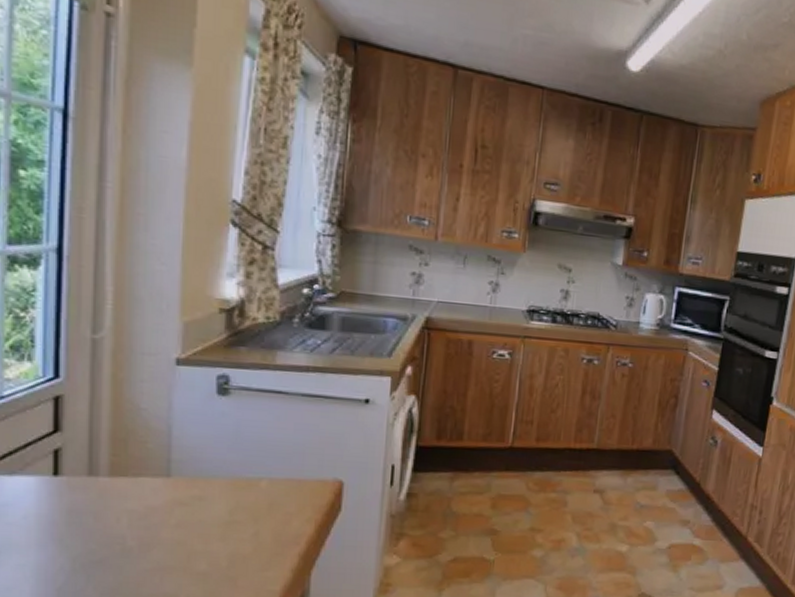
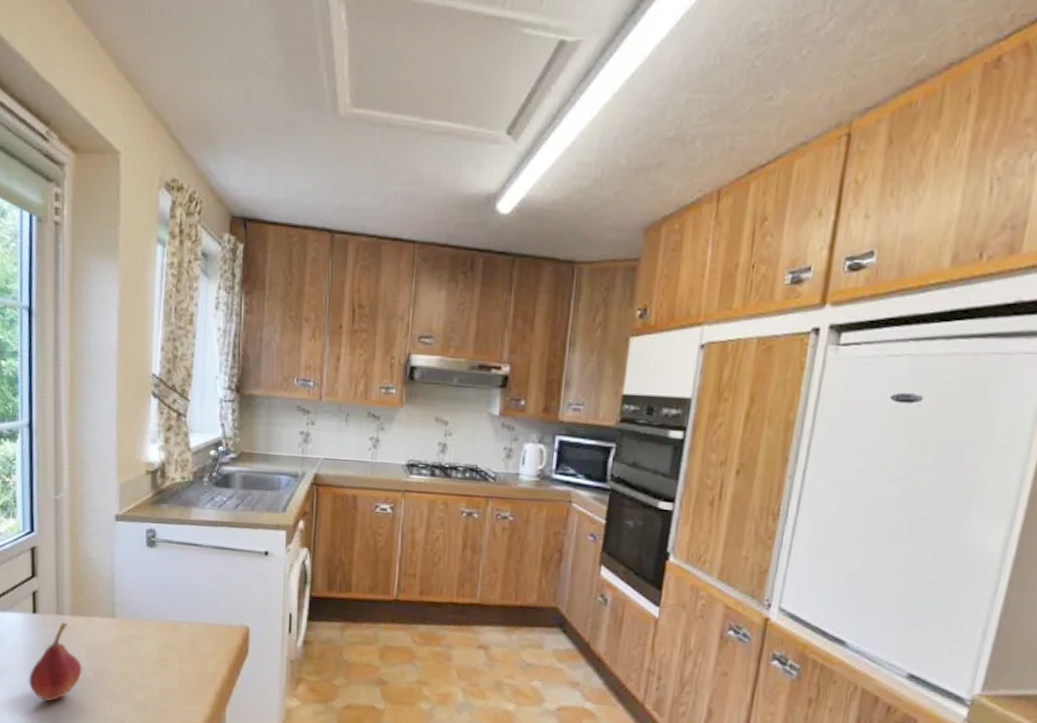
fruit: none [42,484,123,581] -> present [28,622,83,702]

